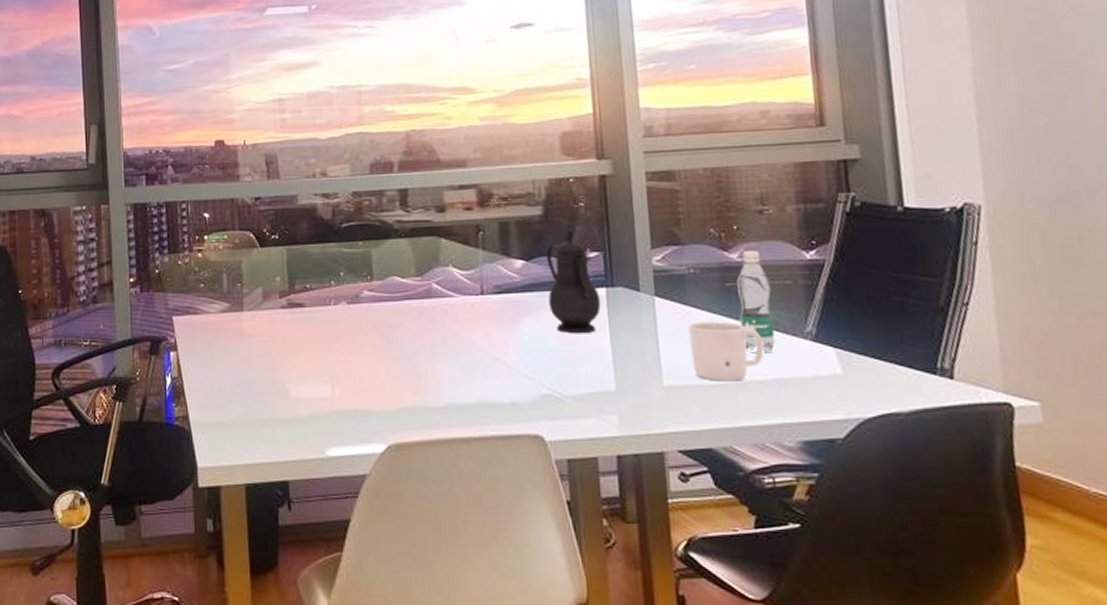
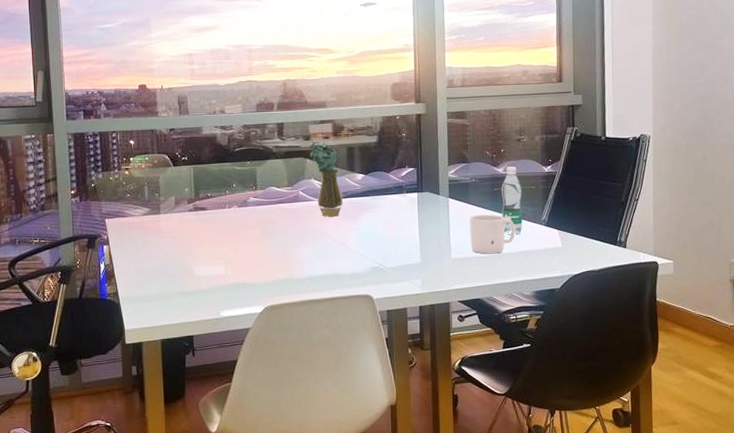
vase: none [445,211,496,320] -> present [310,139,343,217]
coffeepot: present [546,228,601,333] -> none [379,151,413,224]

